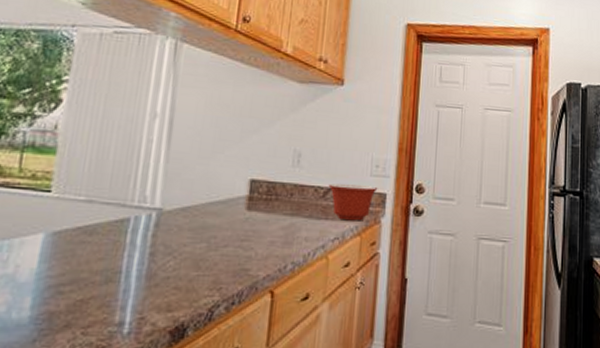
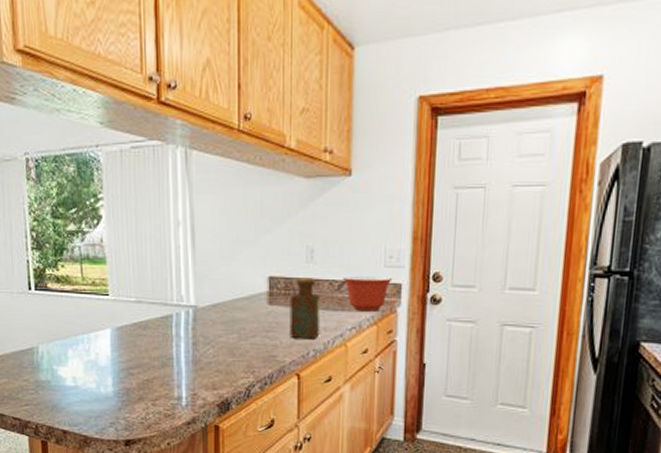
bottle: none [267,182,304,251] -> present [289,278,321,339]

